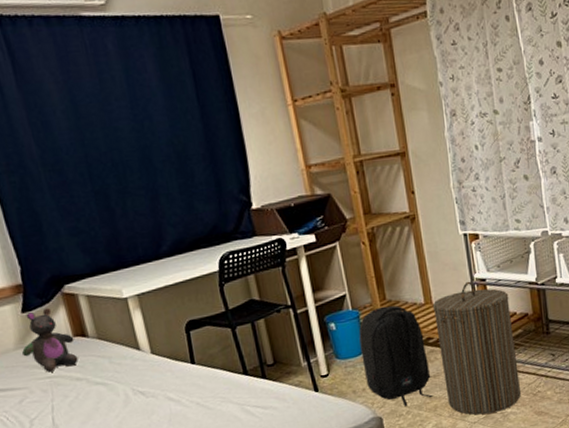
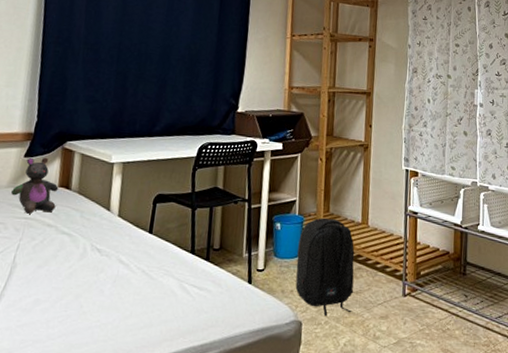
laundry hamper: present [432,281,521,415] -> none [364,211,435,341]

